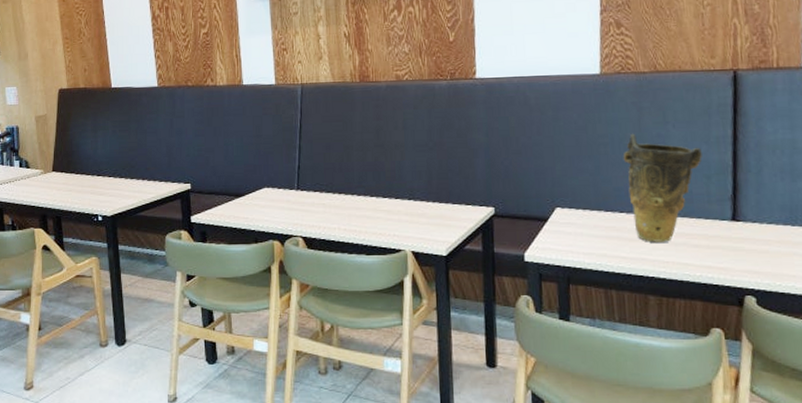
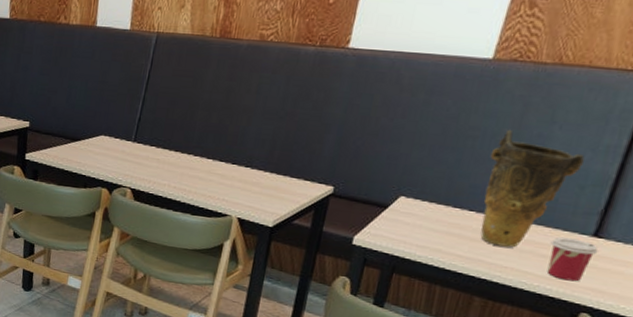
cup: none [698,225,741,266] -> present [547,237,598,282]

